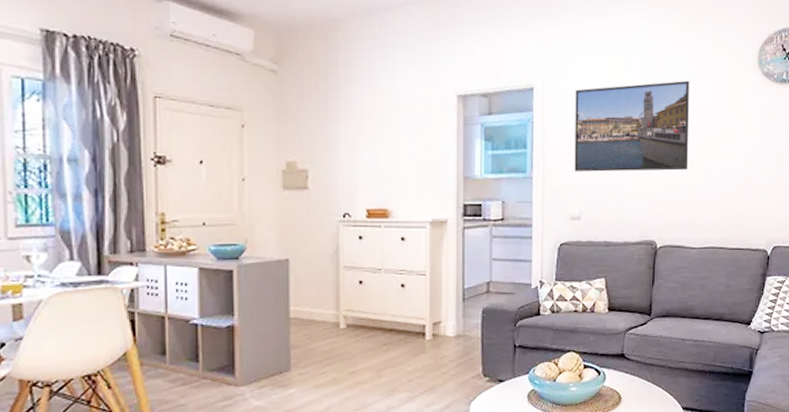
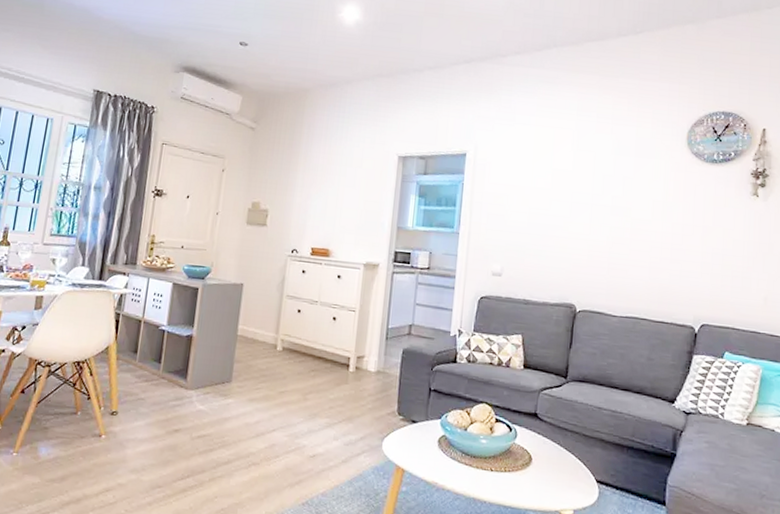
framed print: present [574,80,689,172] -> none [499,155,615,239]

